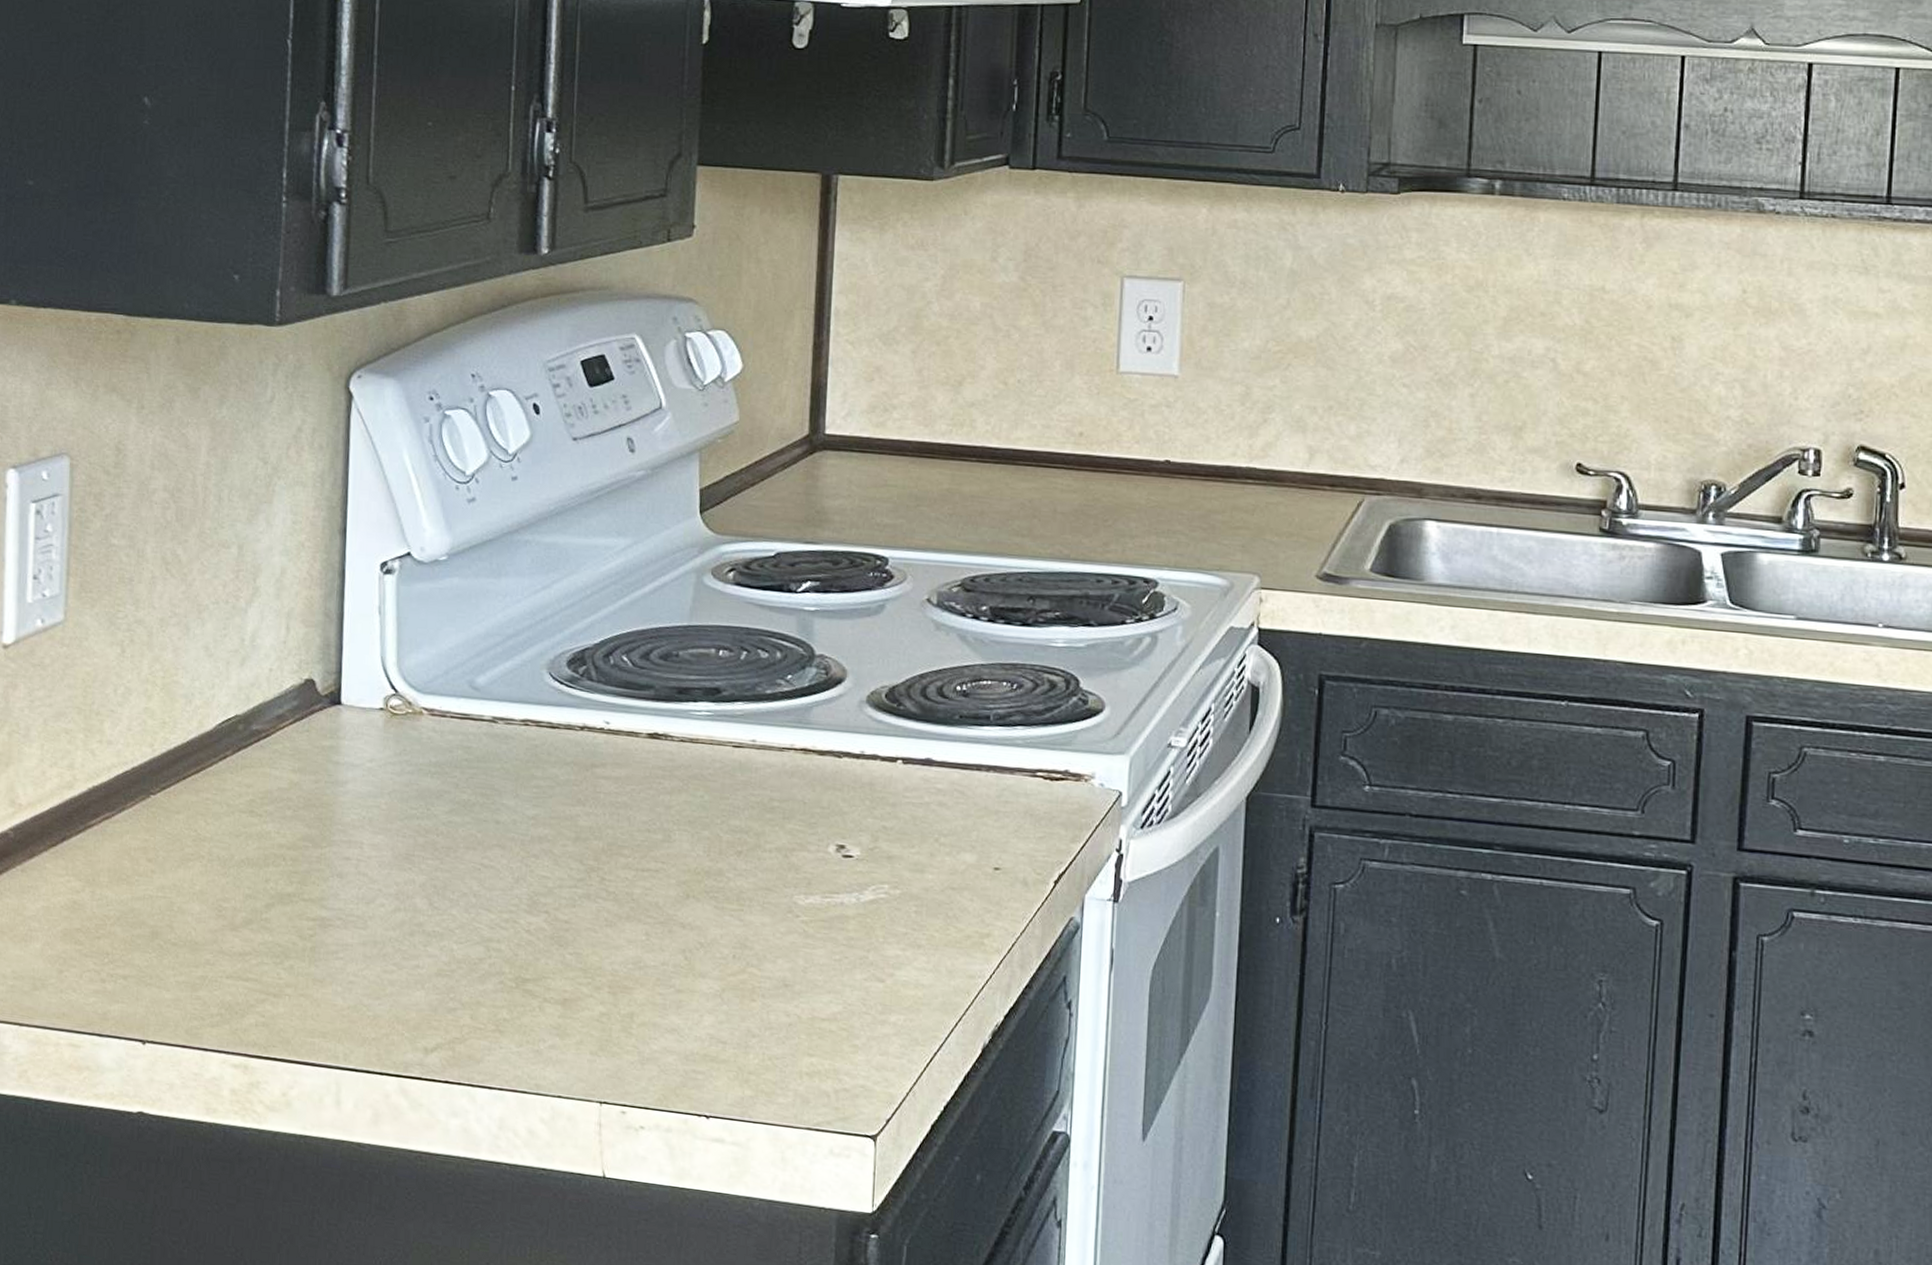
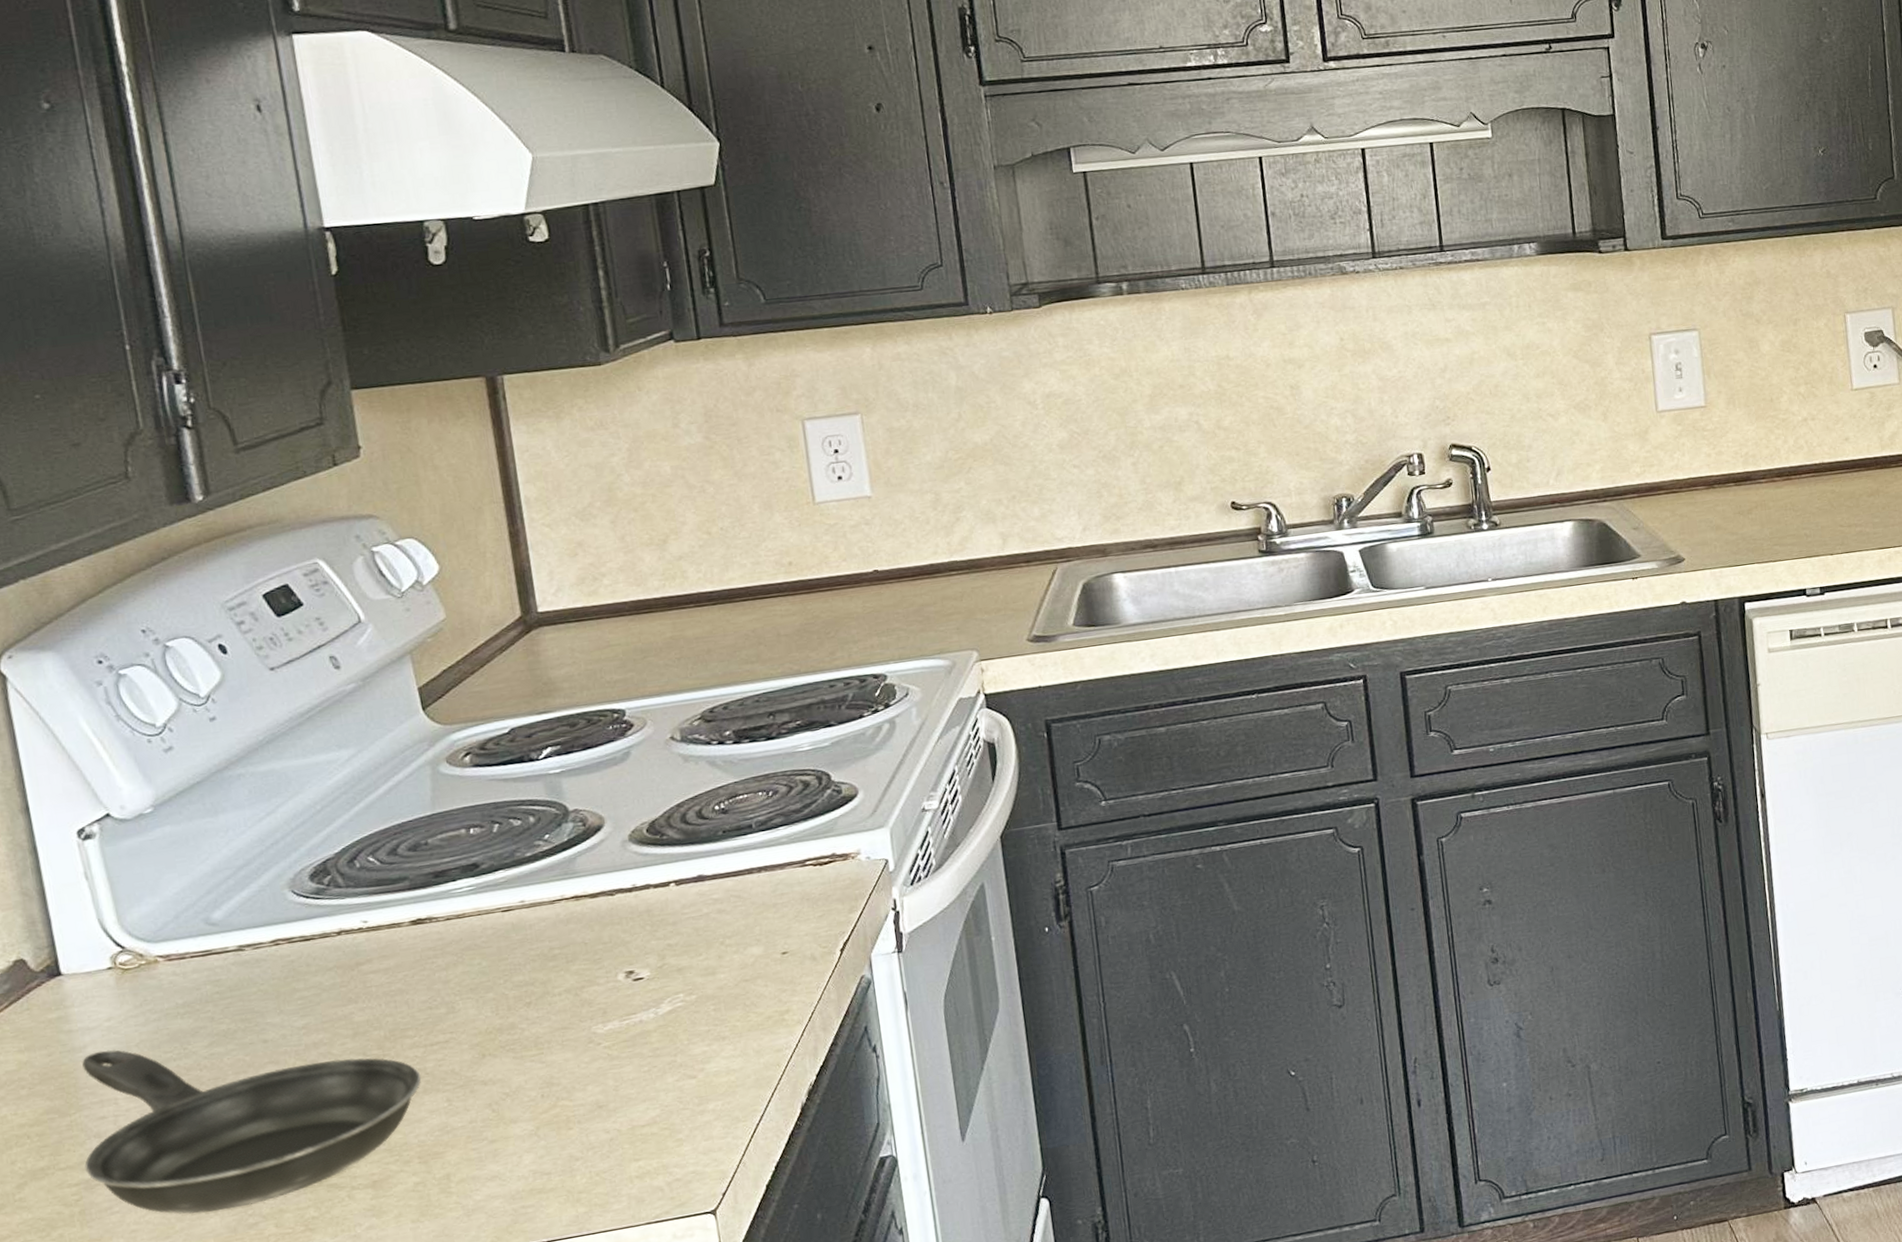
frying pan: none [323,790,627,989] -> present [82,1050,422,1214]

